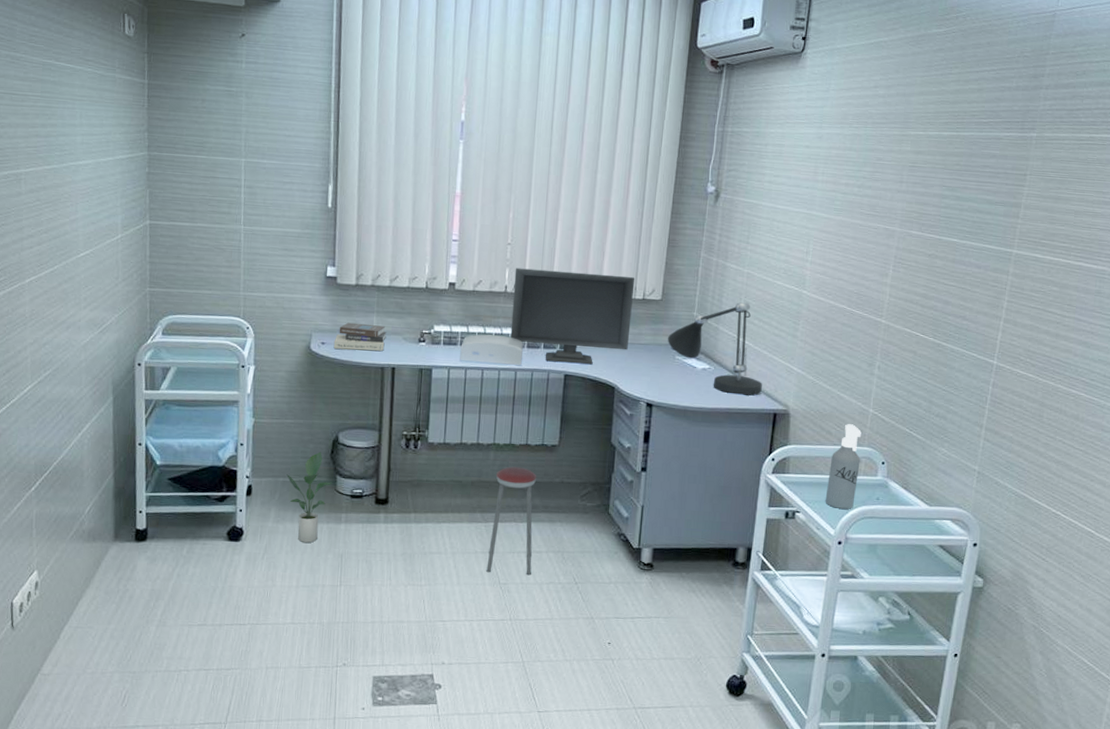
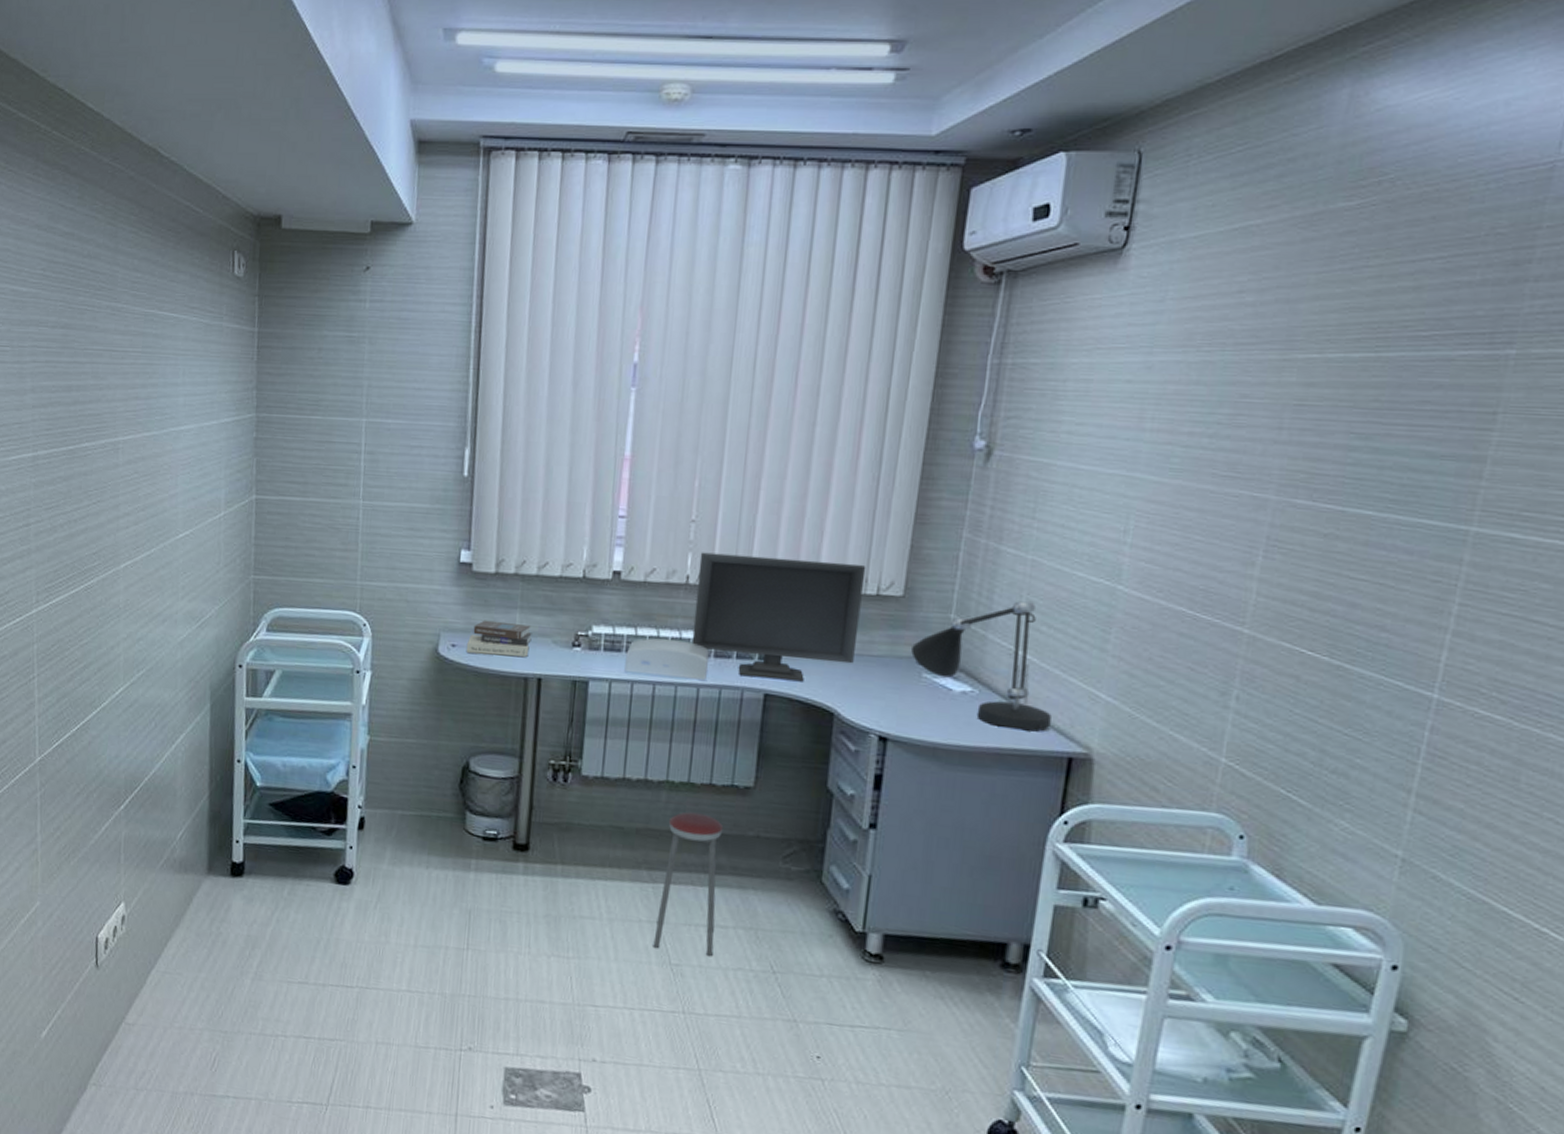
potted plant: present [286,452,332,544] -> none [406,780,460,894]
spray bottle: present [825,424,861,509] -> none [1146,777,1207,901]

